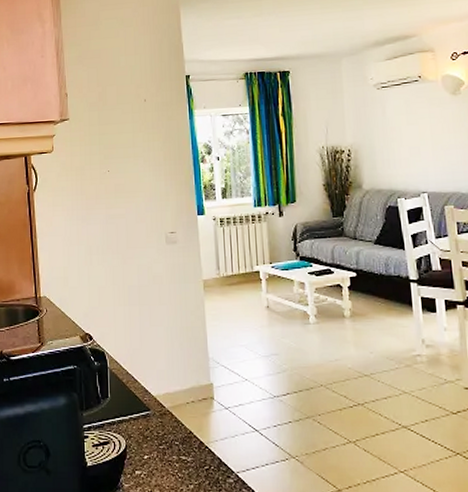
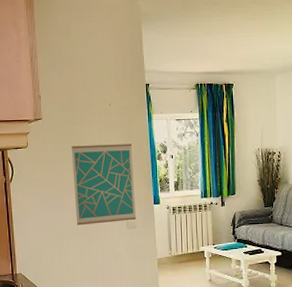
wall art: none [101,144,178,241] -> present [71,144,137,226]

